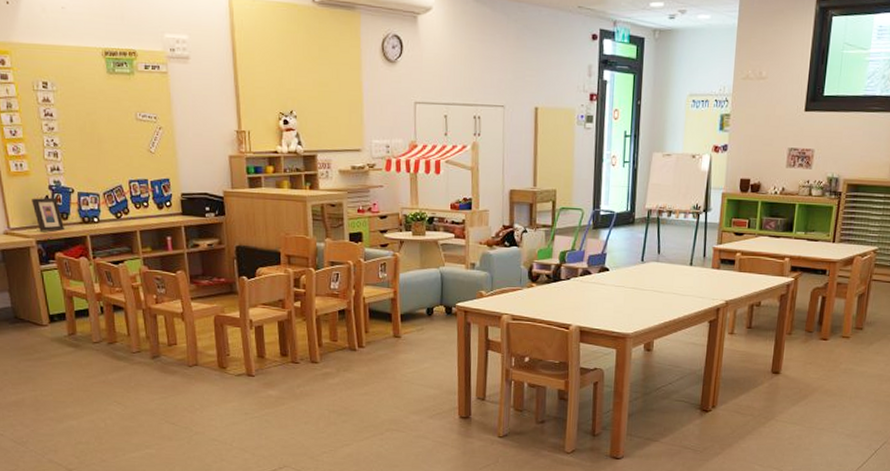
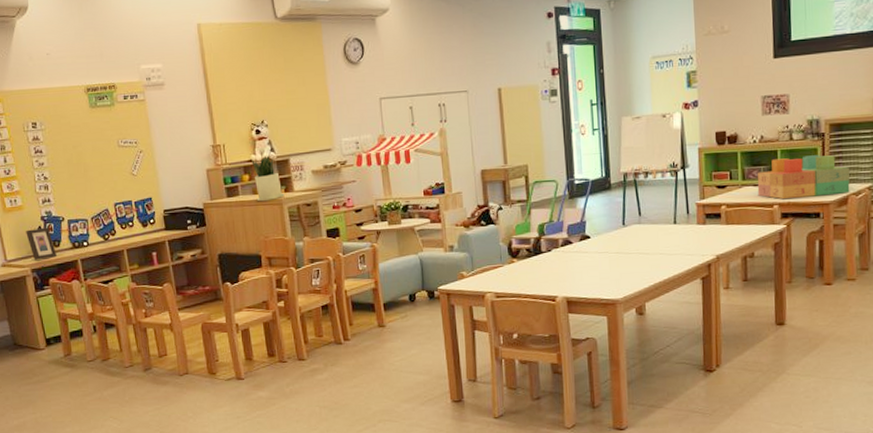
planter: none [277,148,309,197] -> present [251,155,285,202]
toy blocks: none [771,212,860,254] -> present [757,155,850,200]

